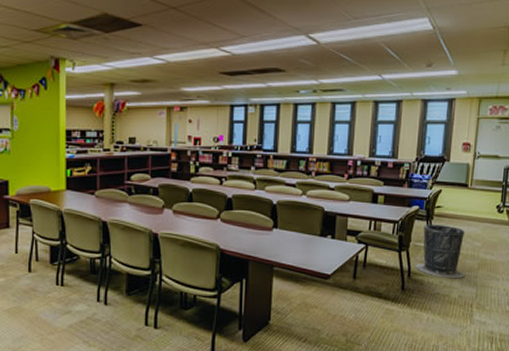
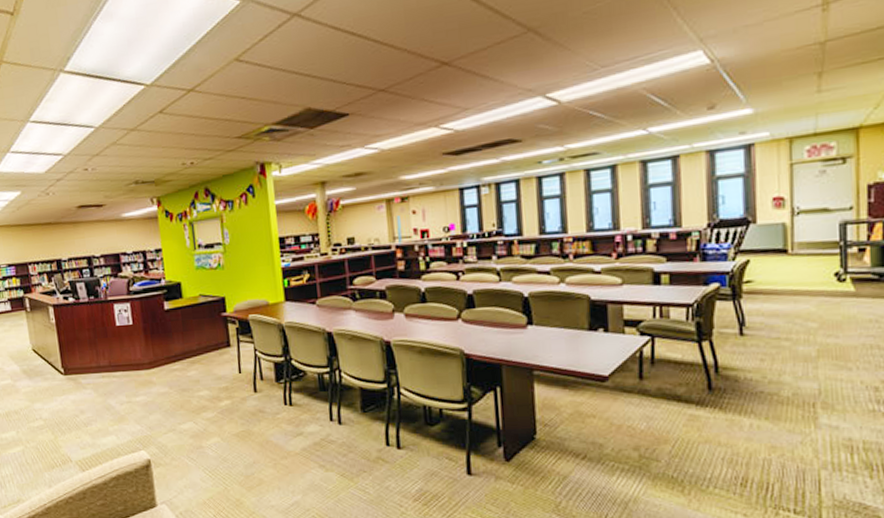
trash can: present [415,224,465,279] -> none [723,303,799,373]

